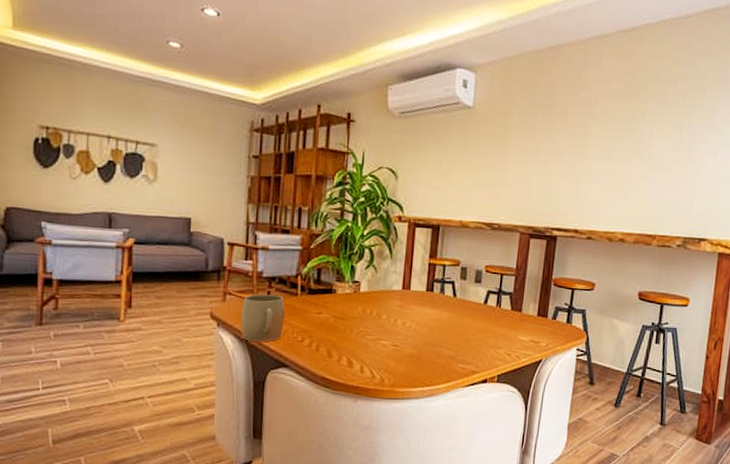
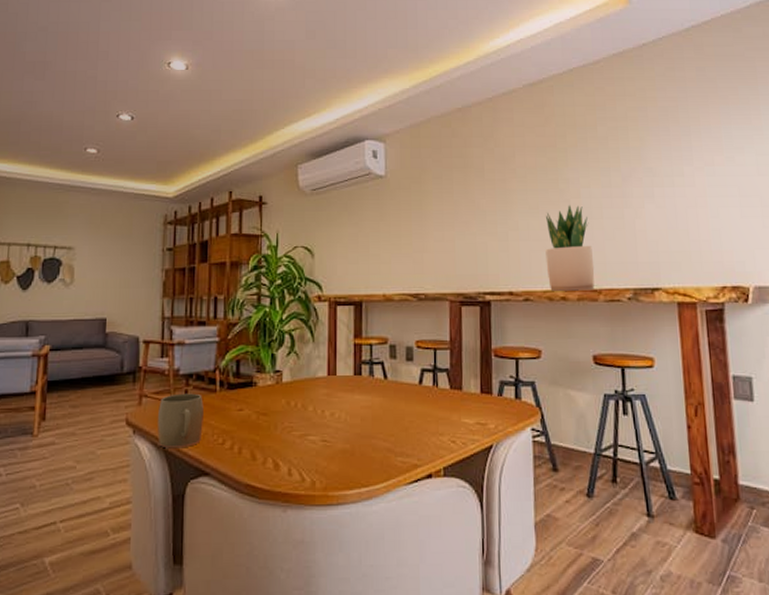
planter: none [611,155,655,235] -> present [545,205,595,292]

